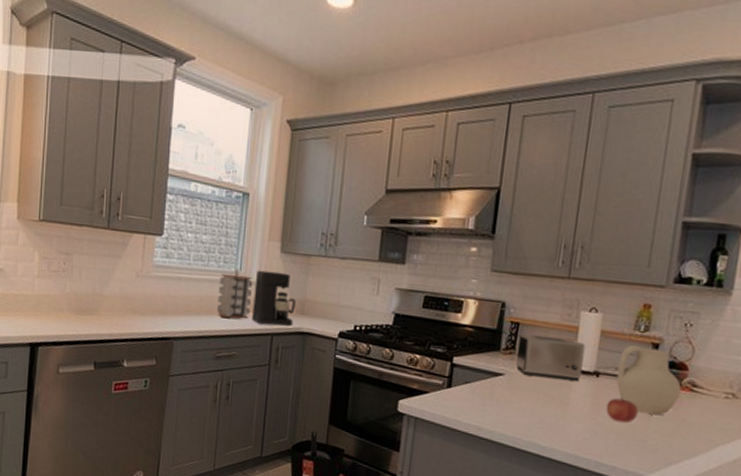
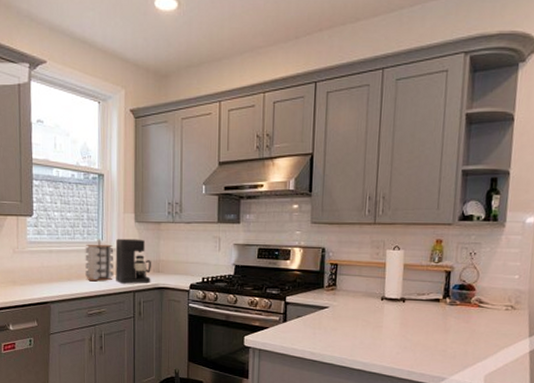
toaster: present [515,333,586,382] -> none [337,272,392,308]
fruit: present [605,397,639,424] -> none [412,317,438,338]
ceramic pitcher: present [616,344,681,416] -> none [419,273,471,329]

